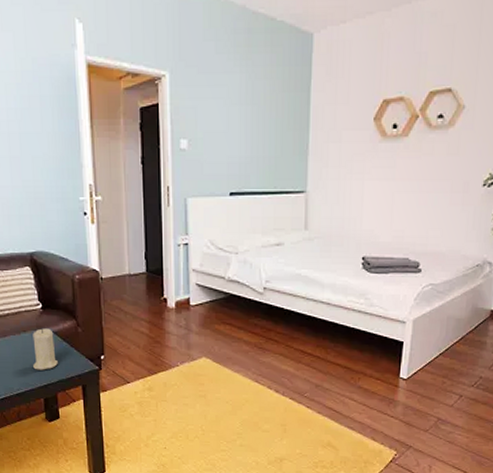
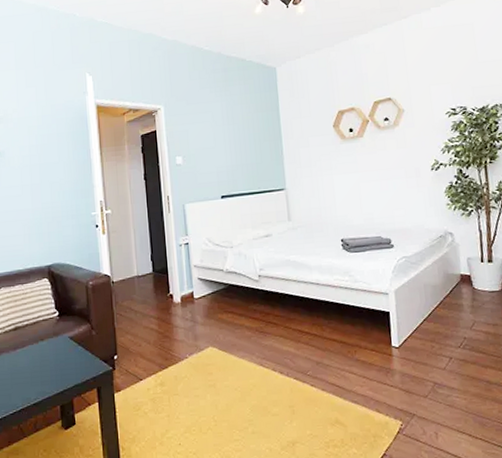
candle: present [33,328,58,370] -> none [50,334,74,377]

